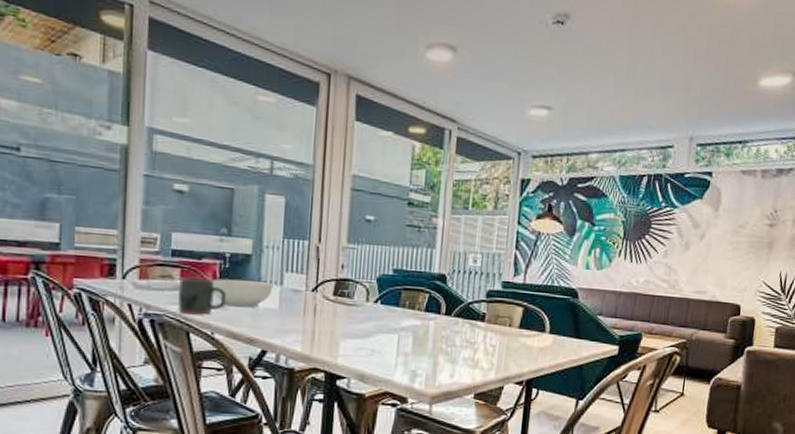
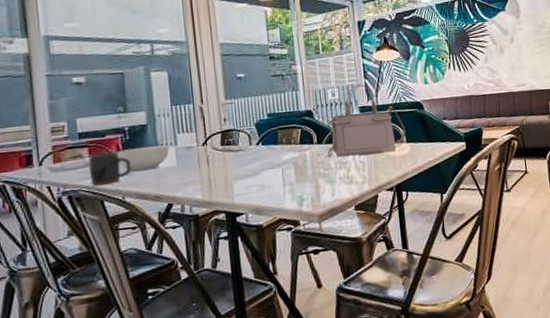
handbag: none [453,254,552,342] -> present [327,84,406,158]

